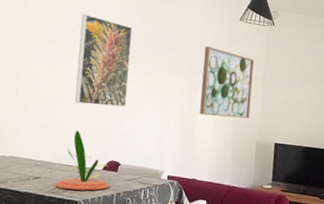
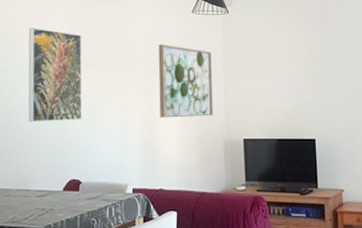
plant: present [54,130,110,191] -> none [14,151,72,216]

